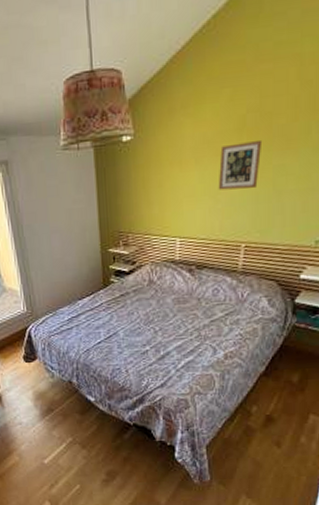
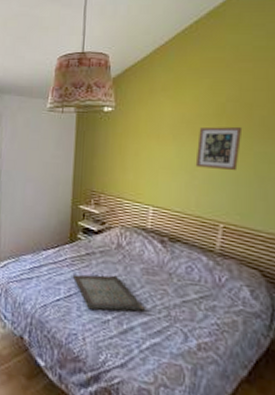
serving tray: none [109,310,178,345] -> present [72,274,145,311]

